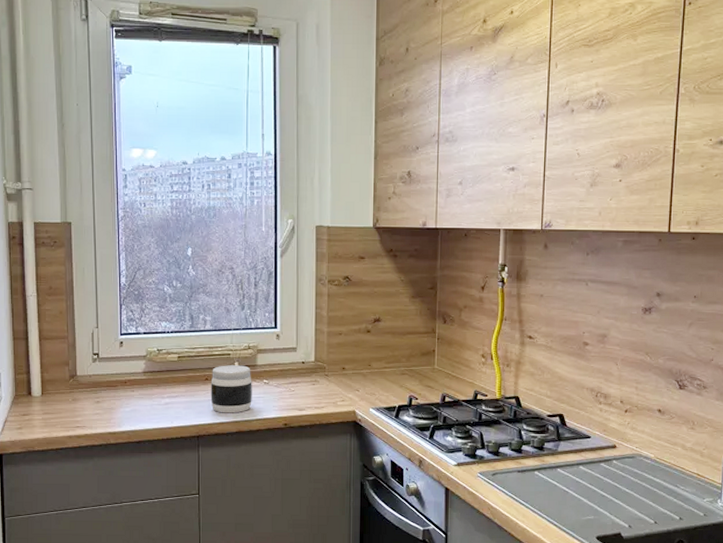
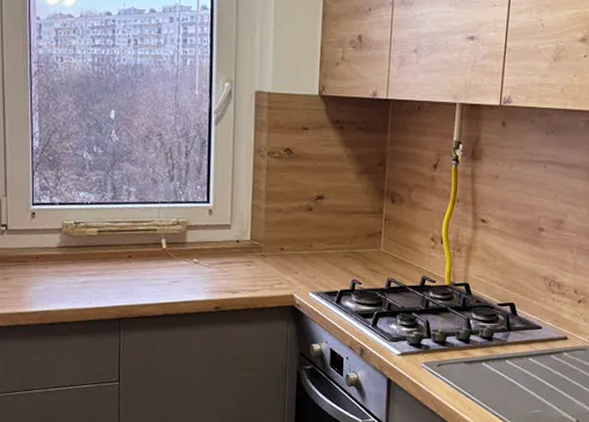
jar: present [210,365,252,413] -> none [134,241,181,295]

